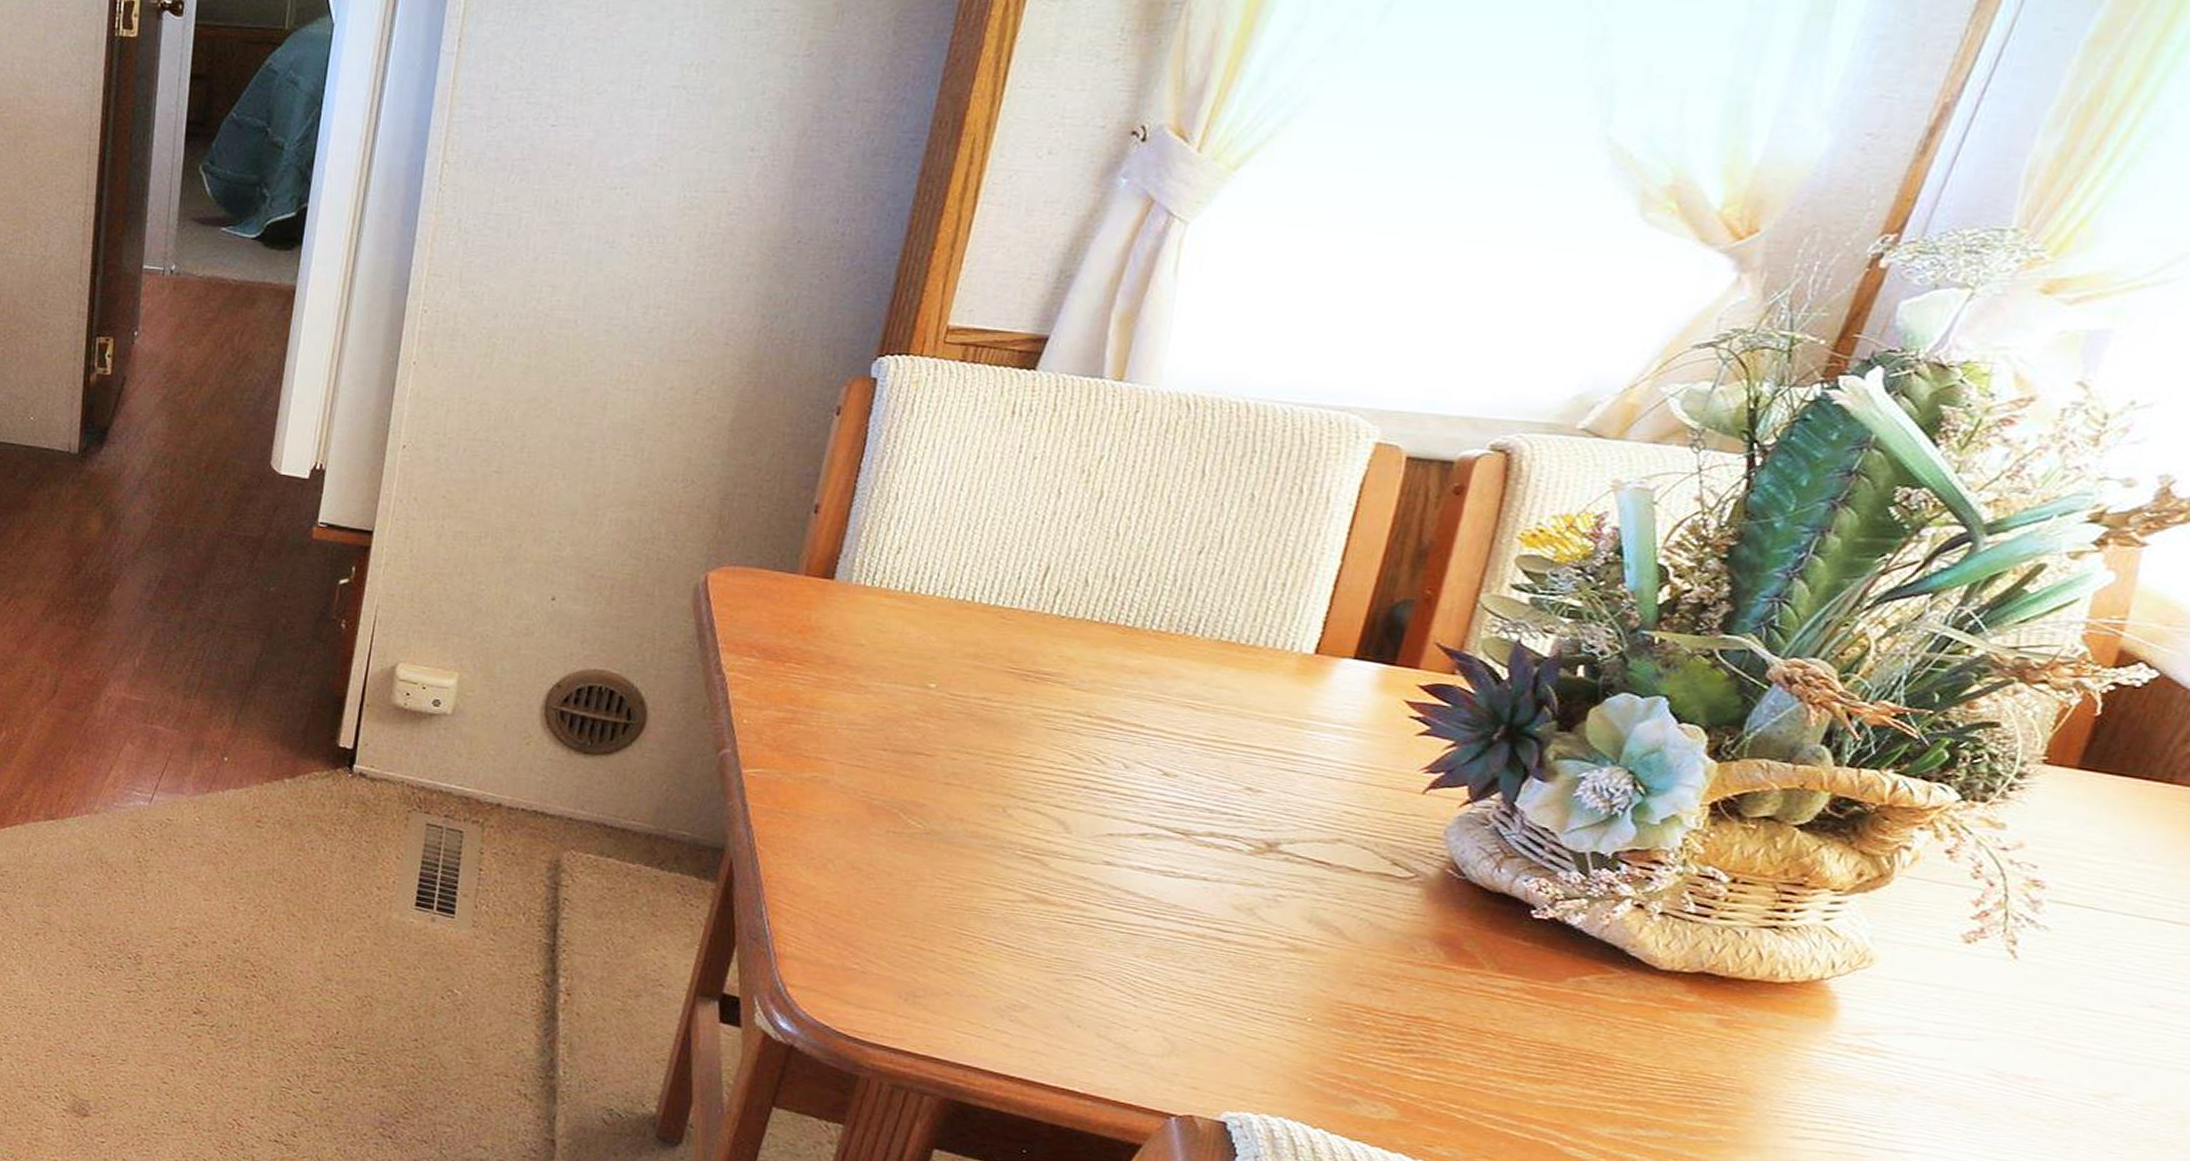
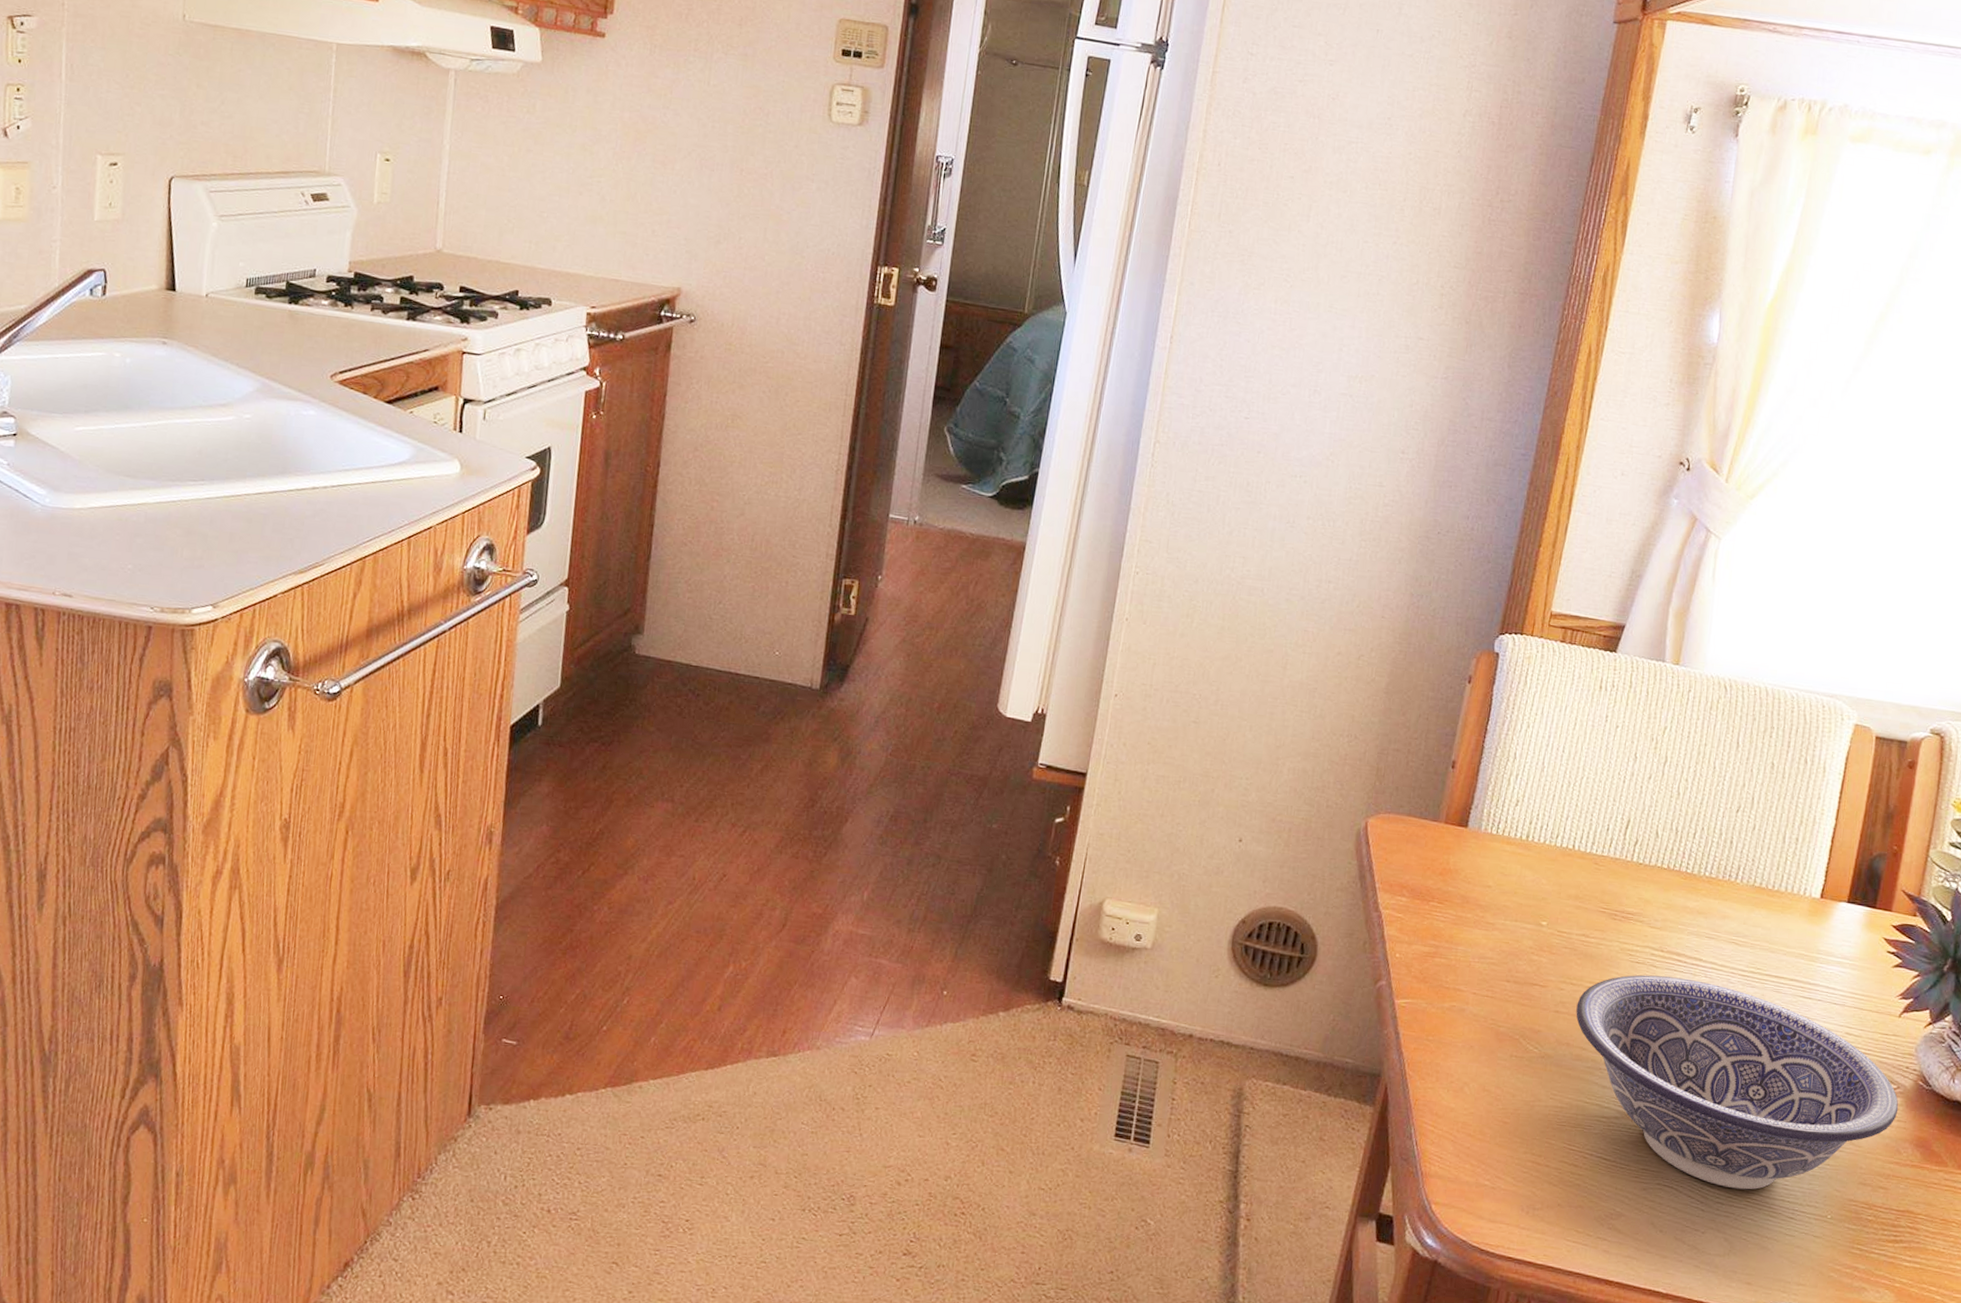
decorative bowl: none [972,743,1416,986] -> present [1576,974,1899,1190]

